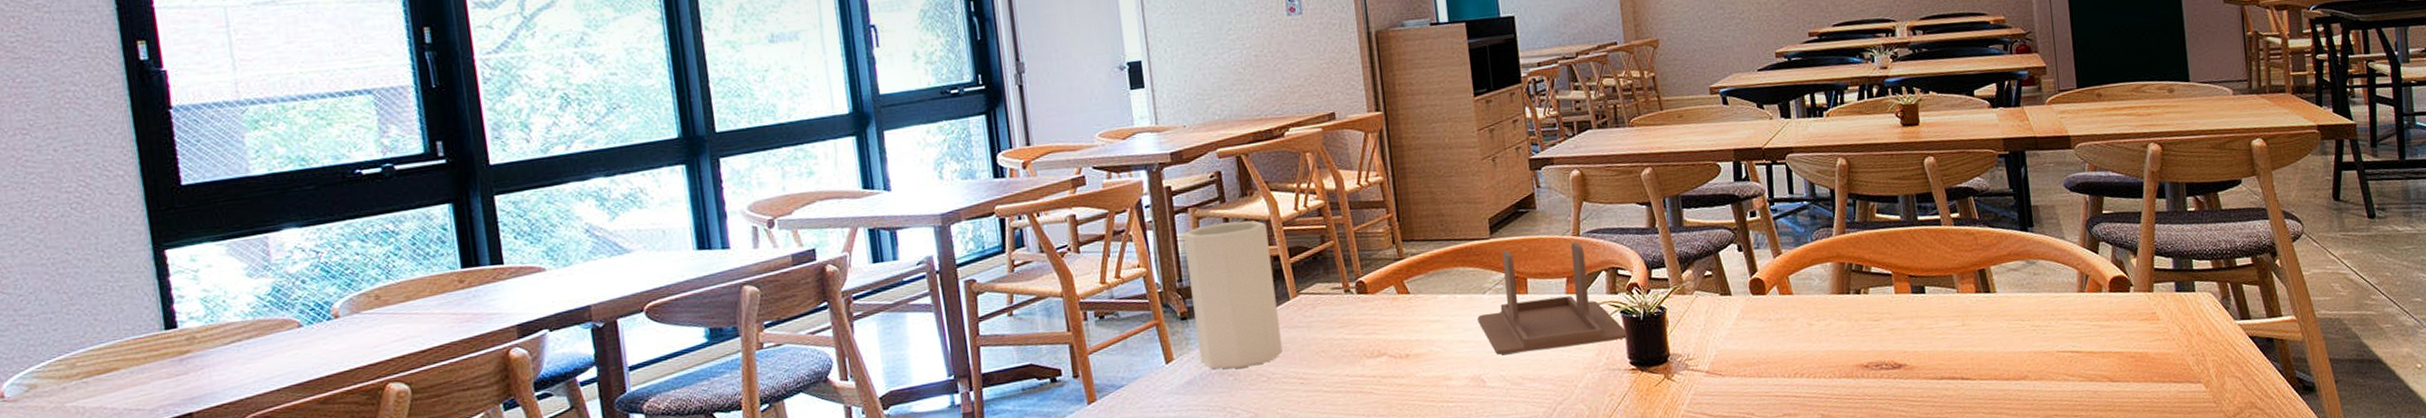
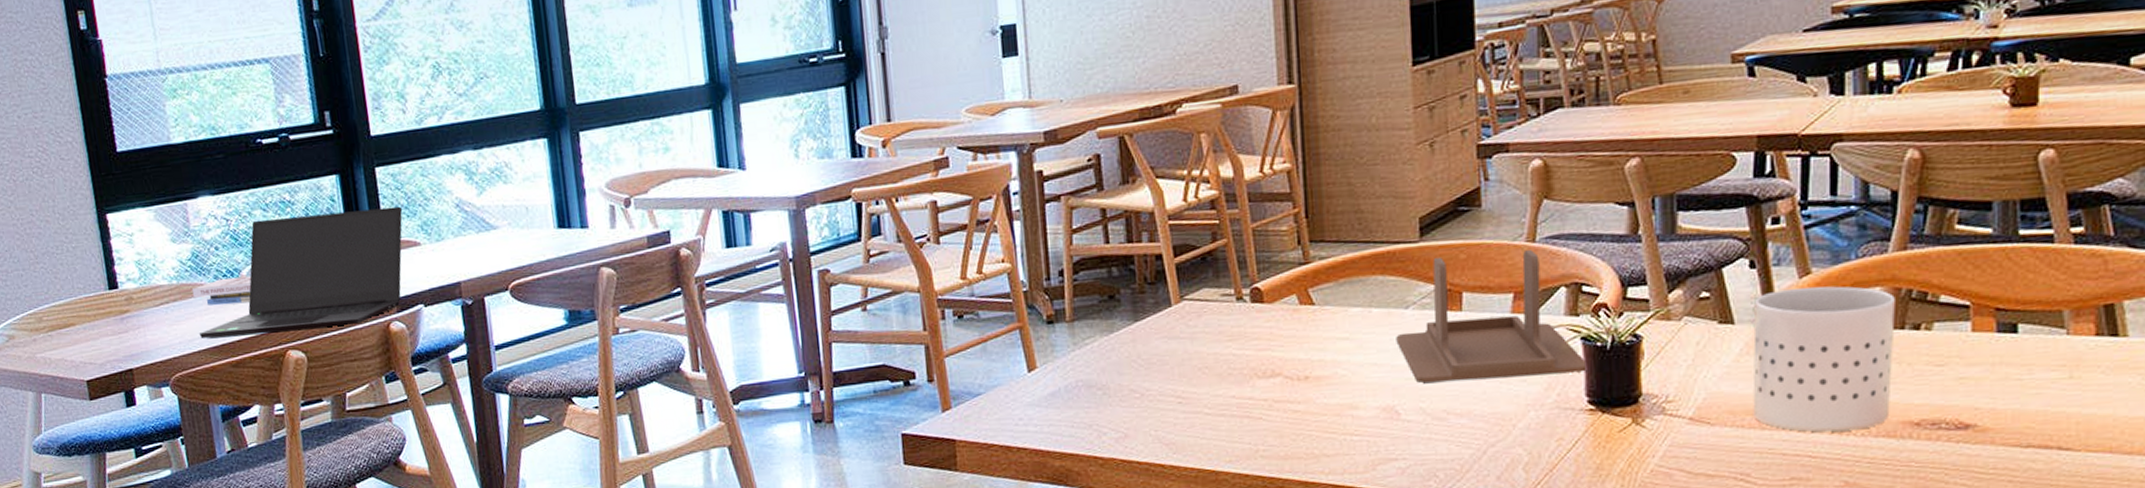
books: none [271,308,346,341] -> present [191,276,252,305]
laptop: none [278,233,526,376] -> present [198,206,403,338]
cup: present [1184,220,1283,370] -> none [1055,212,1160,382]
mug: none [1744,262,1847,377] -> present [1752,286,1897,433]

